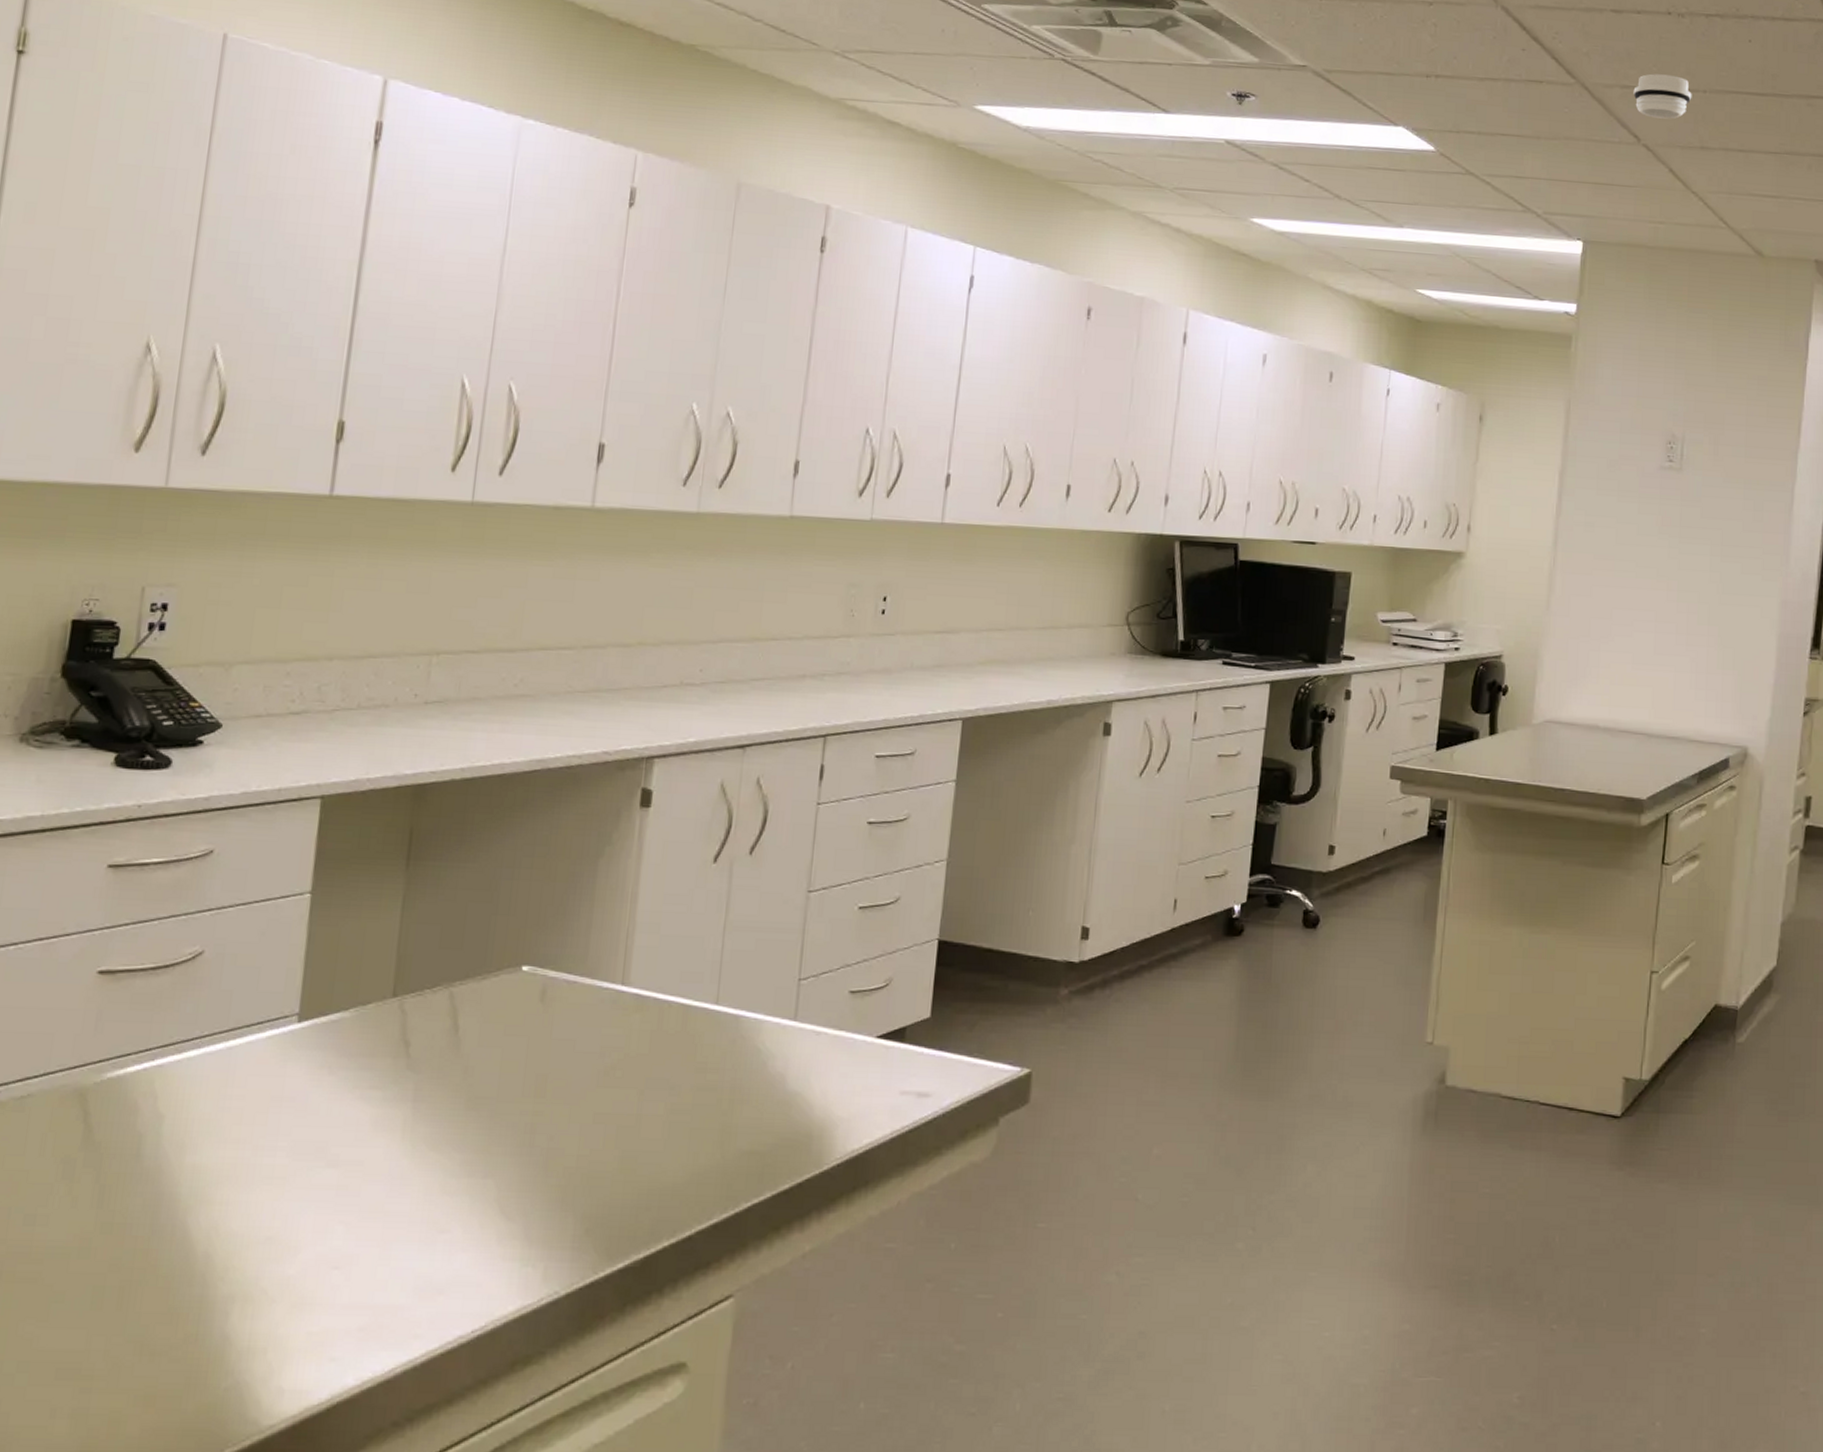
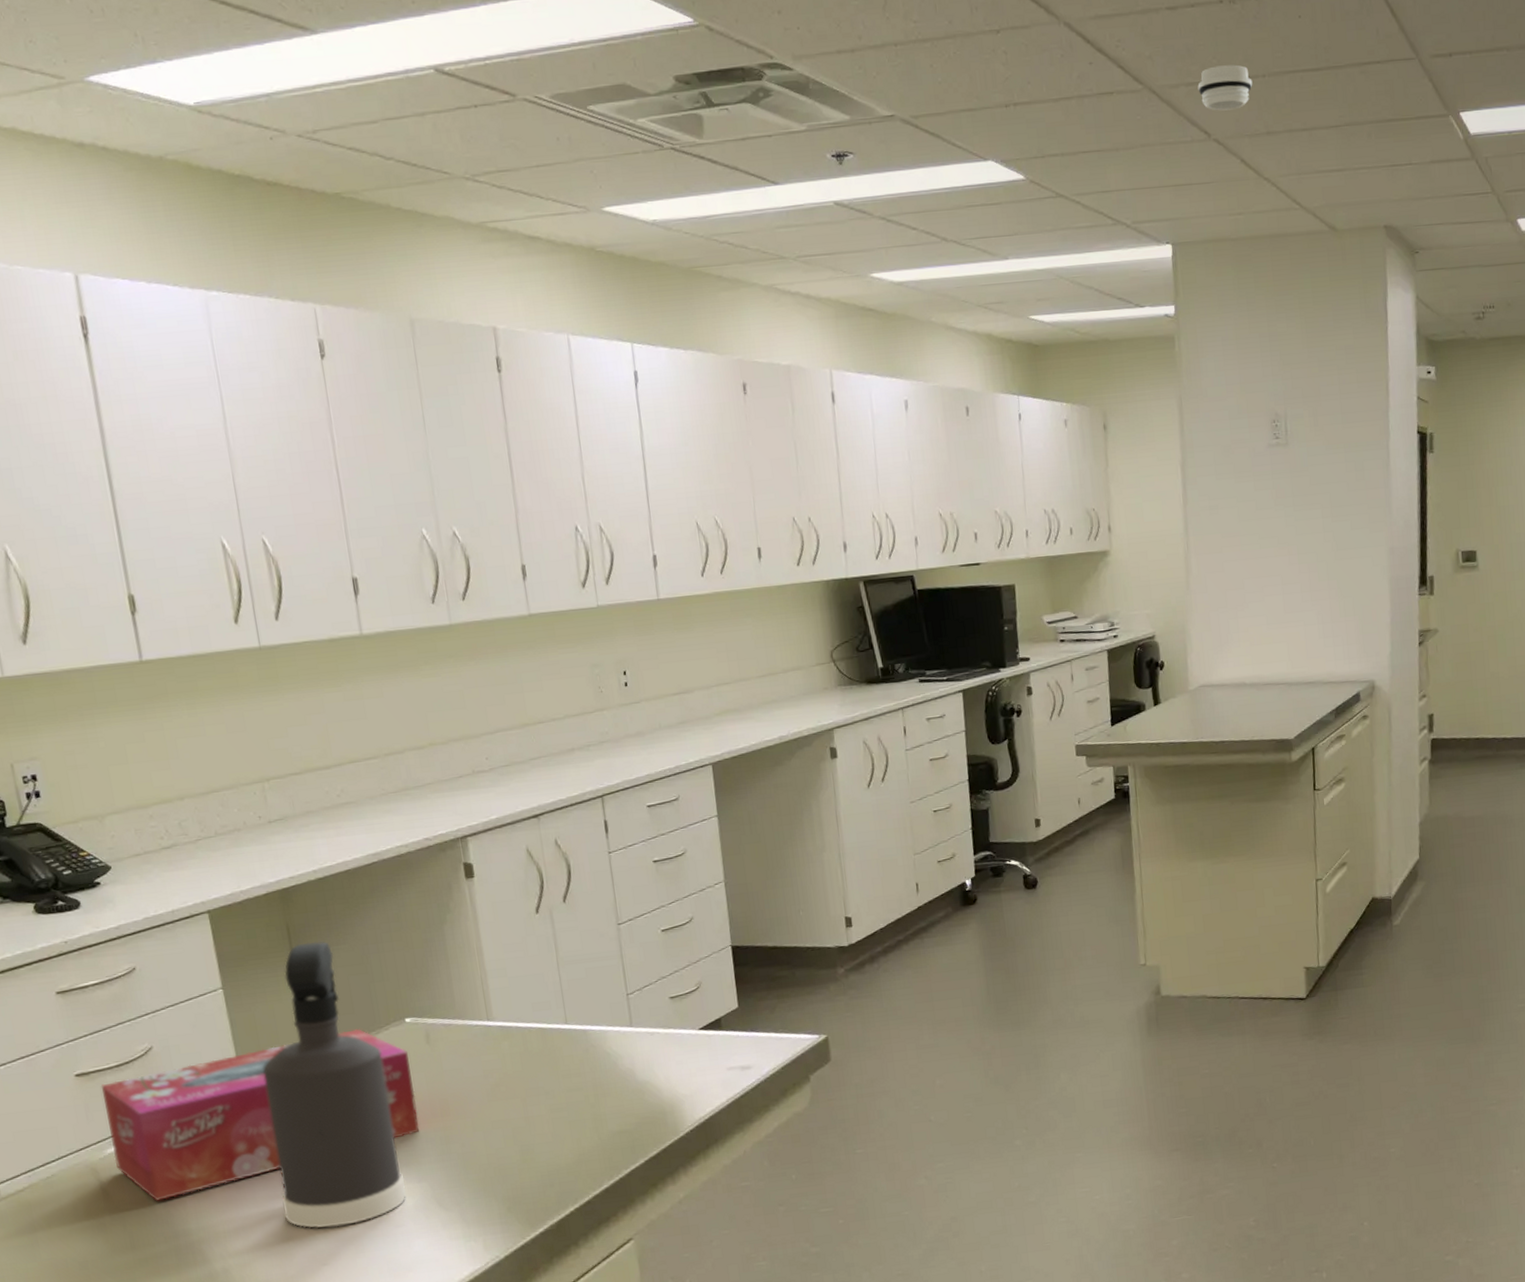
tissue box: none [112,969,514,1151] -> present [100,1029,420,1202]
spray bottle: none [303,853,482,1220] -> present [263,941,407,1228]

